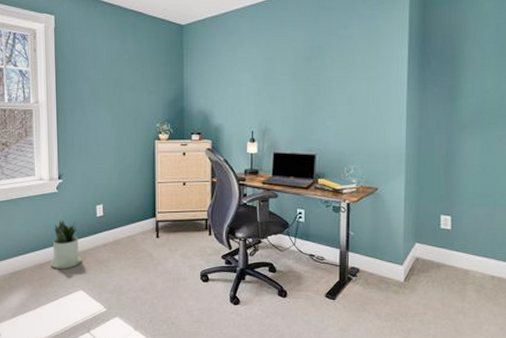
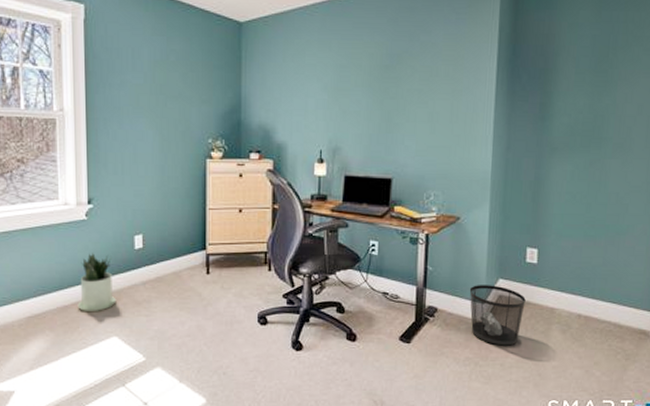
waste bin: none [388,248,441,304] -> present [469,285,526,346]

